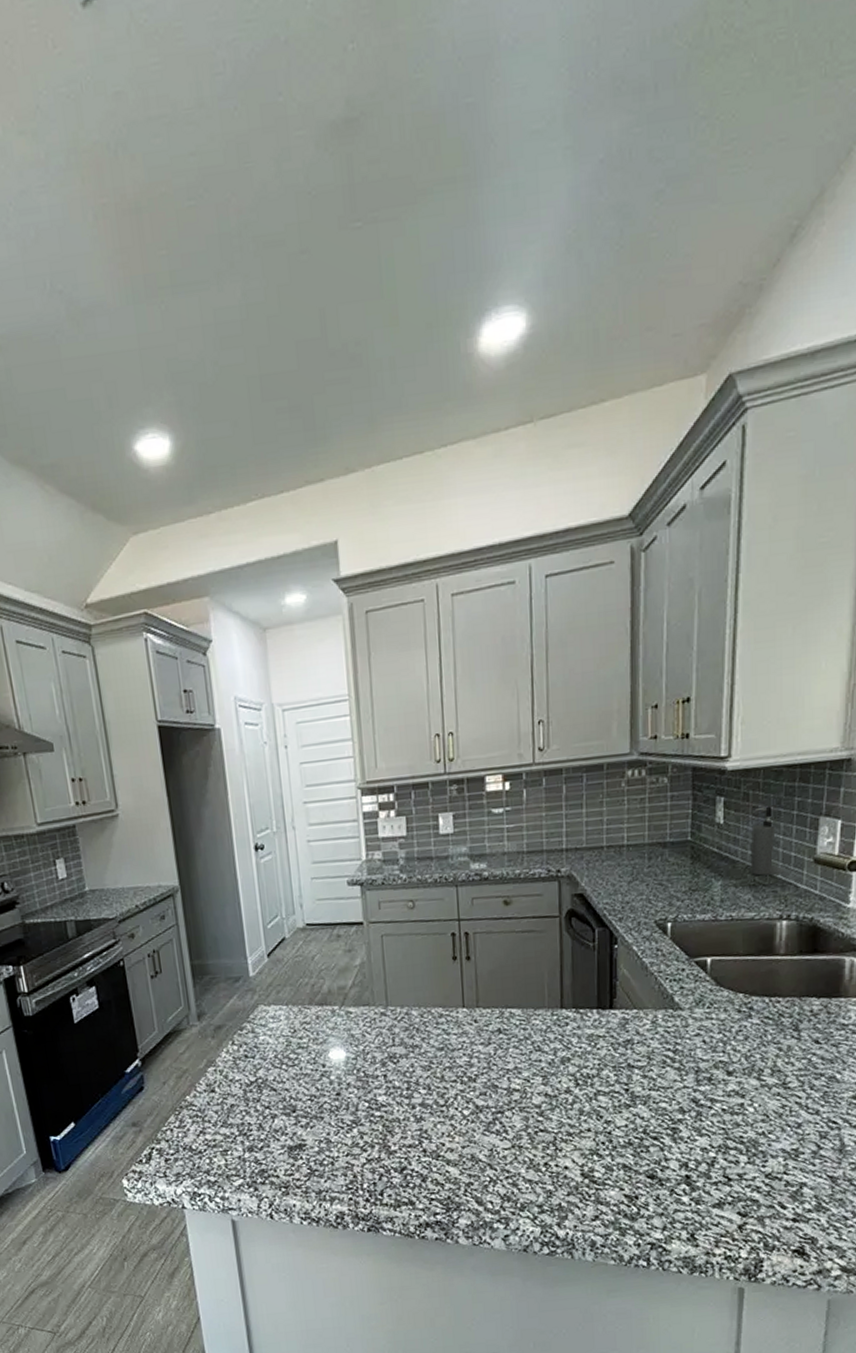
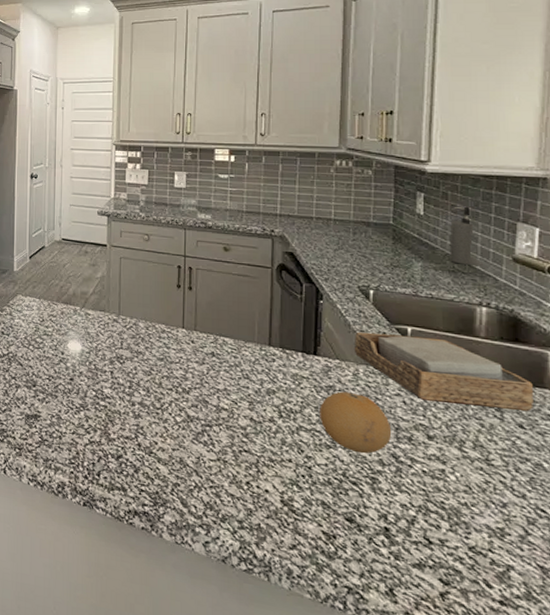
fruit: none [618,1042,692,1106] -> present [320,391,392,454]
napkin holder: none [651,964,831,1035] -> present [354,331,534,412]

